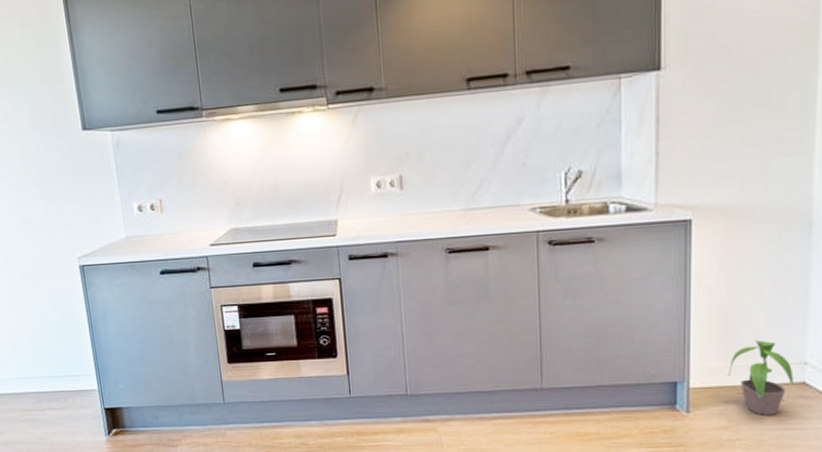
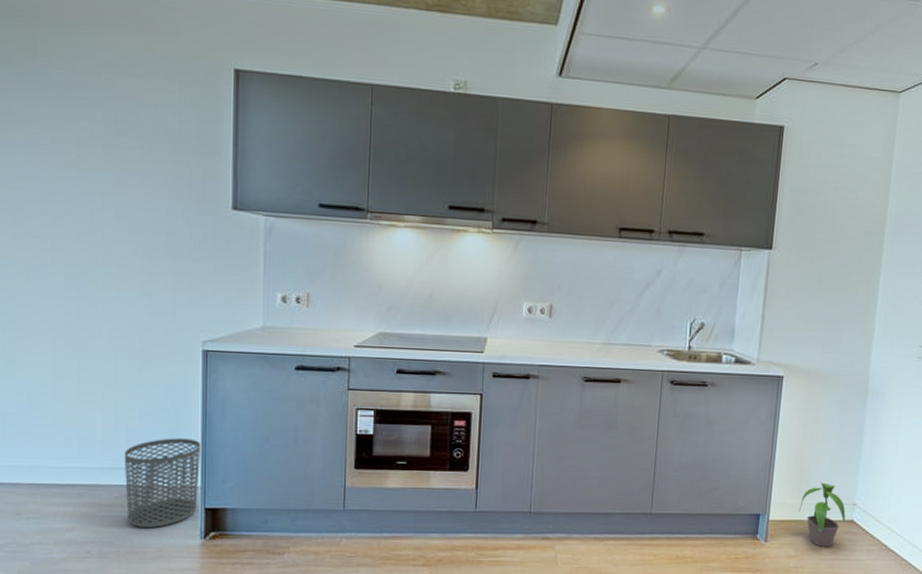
waste bin: none [32,347,98,428] -> present [124,438,200,528]

